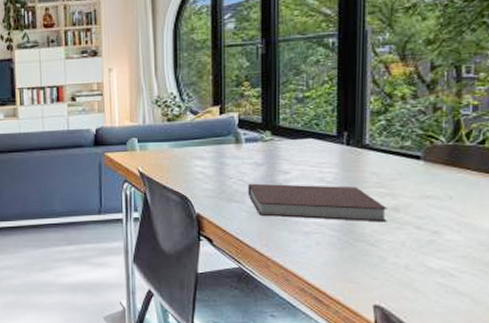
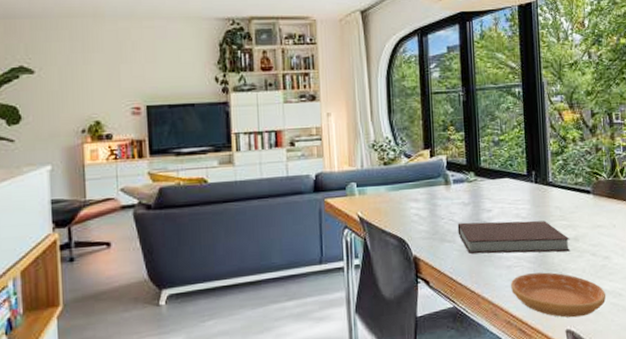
saucer: none [307,242,432,293] -> present [510,272,606,318]

